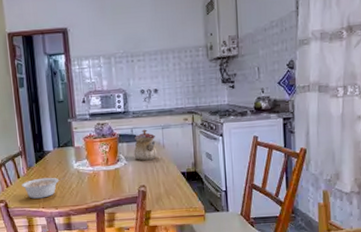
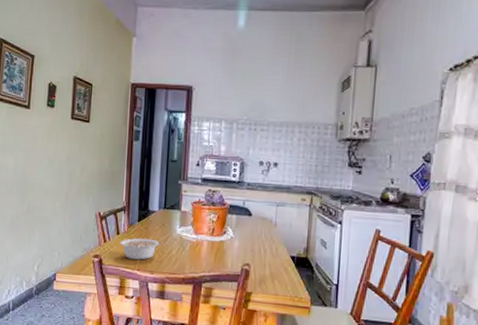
teapot: present [133,129,159,161] -> none [242,203,269,238]

